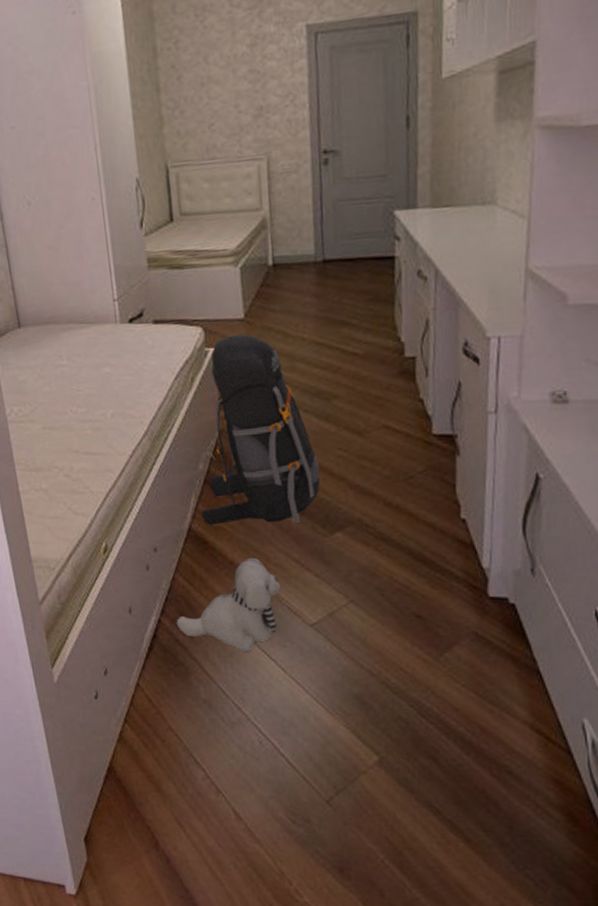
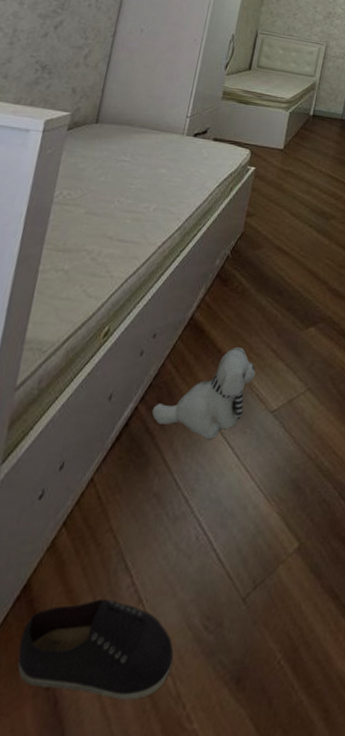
shoe: none [119,786,268,870] -> present [17,599,174,701]
backpack: present [201,334,321,526] -> none [205,159,310,317]

